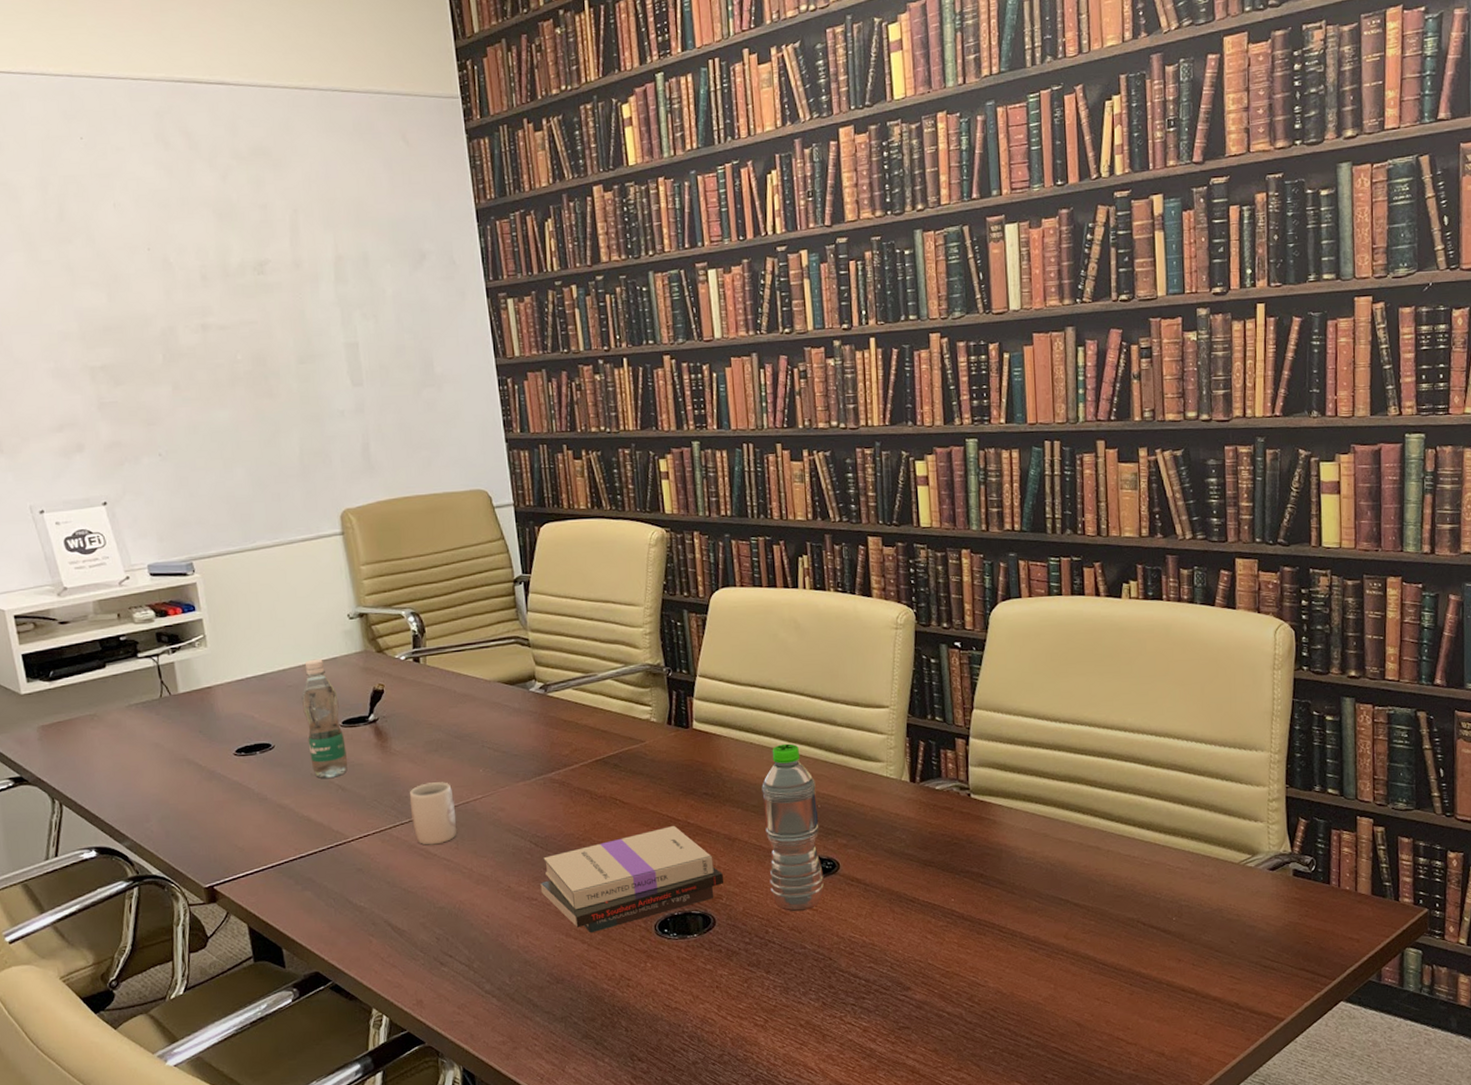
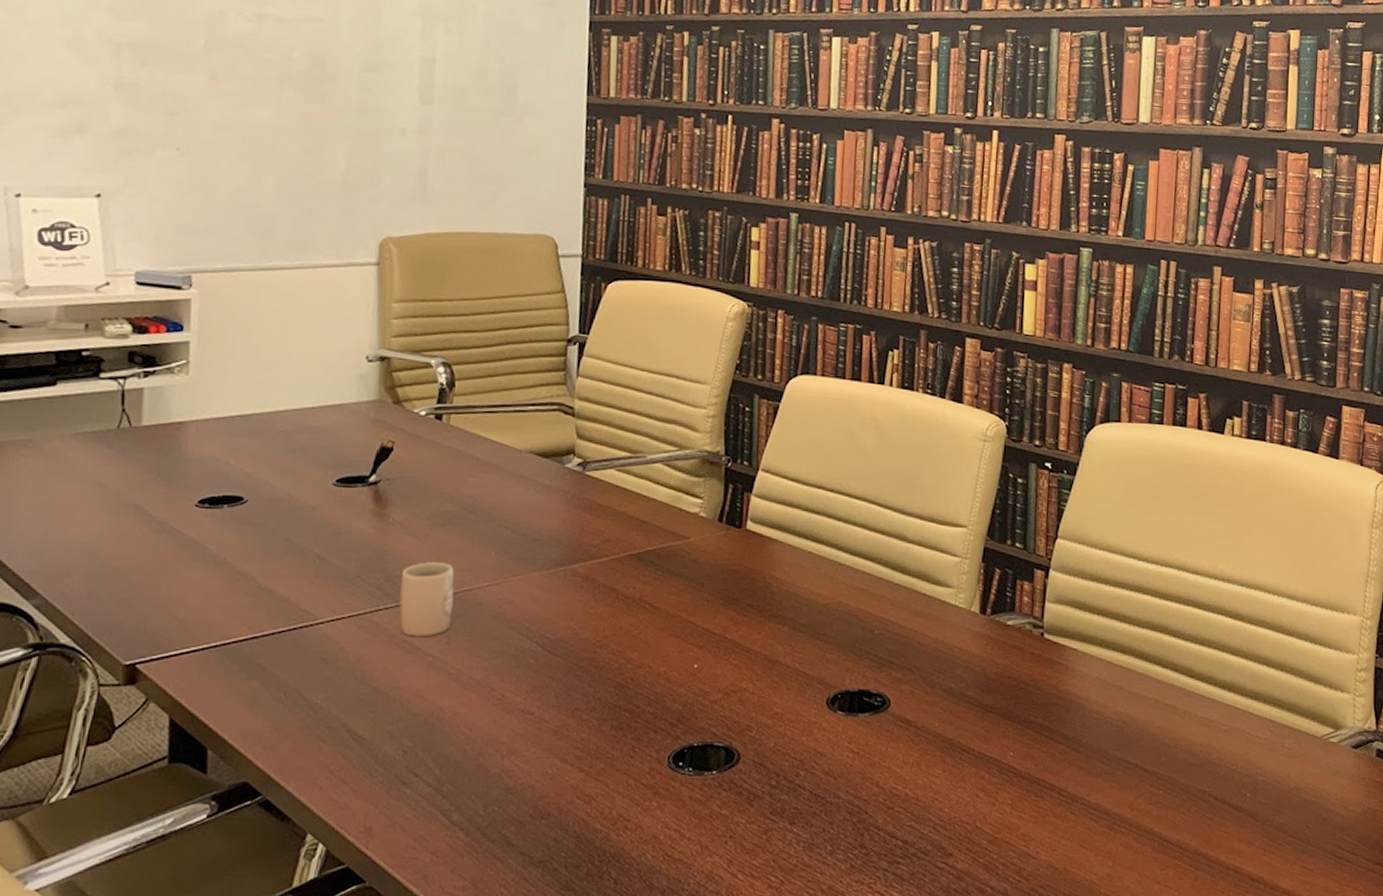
bottle: present [301,659,348,778] -> none [289,403,337,545]
books: present [540,825,724,933] -> none [539,639,757,760]
water bottle: present [761,743,824,912] -> none [808,556,875,754]

